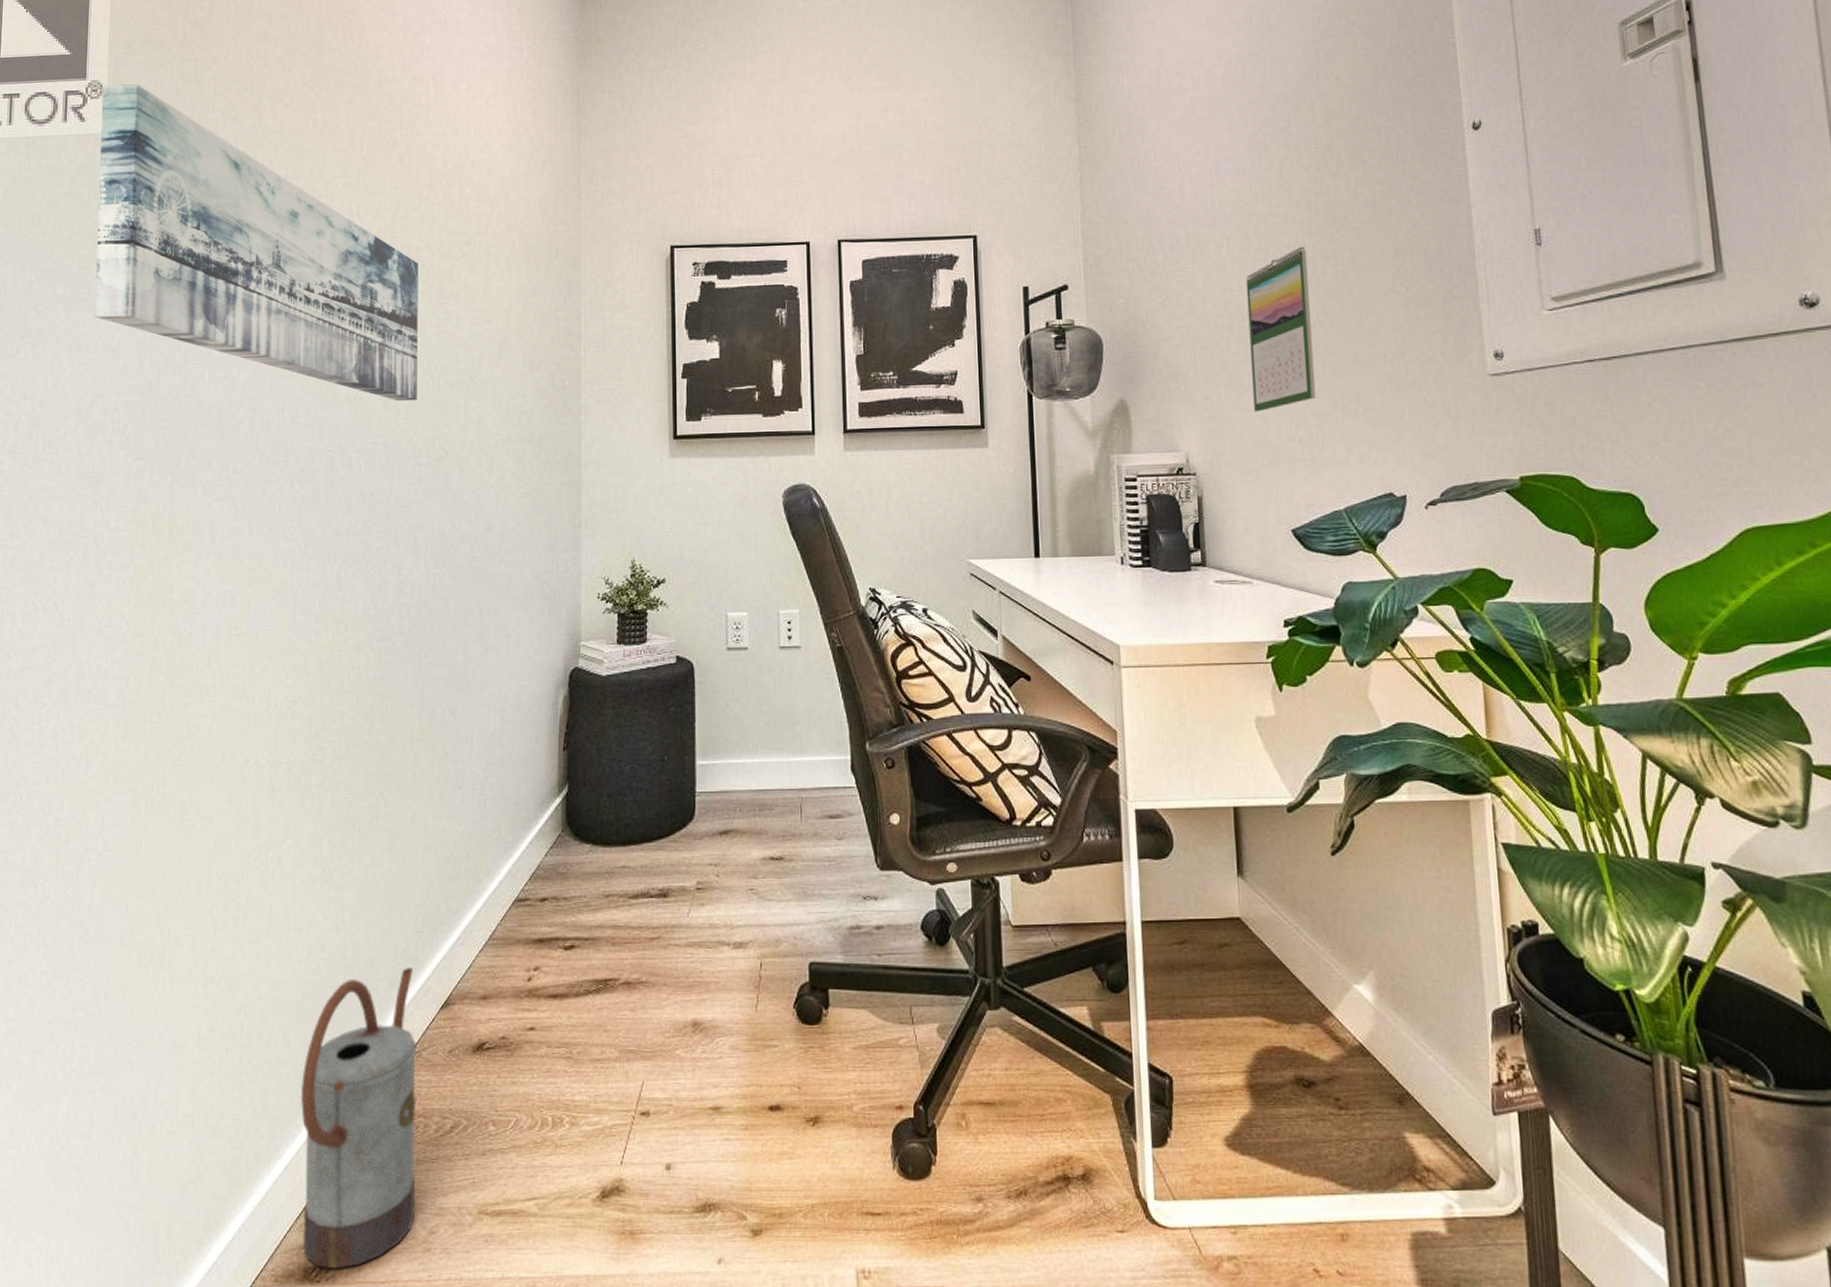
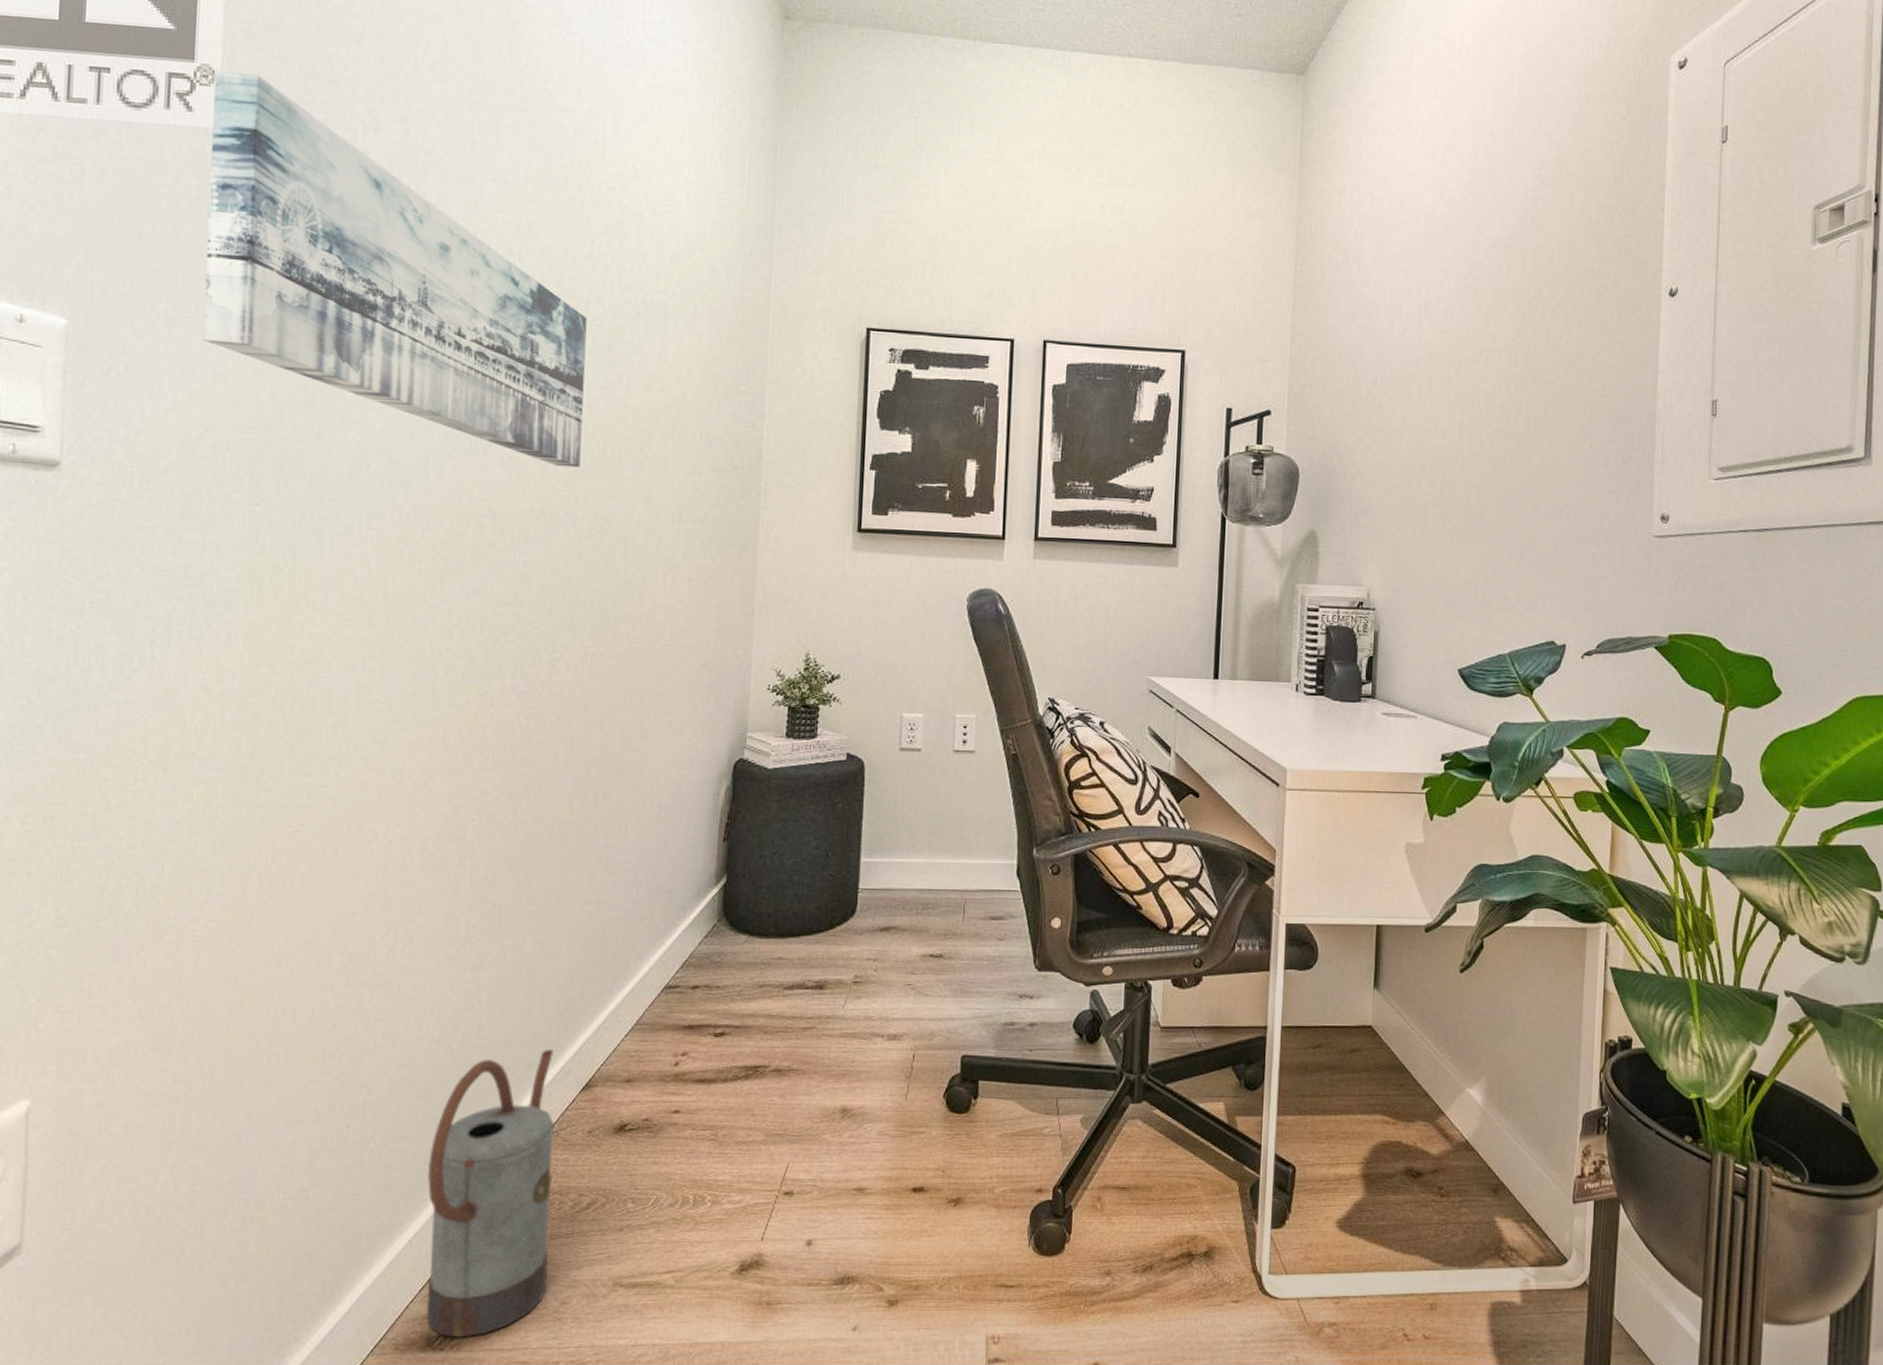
calendar: present [1246,246,1316,412] -> none [1436,395,1502,554]

